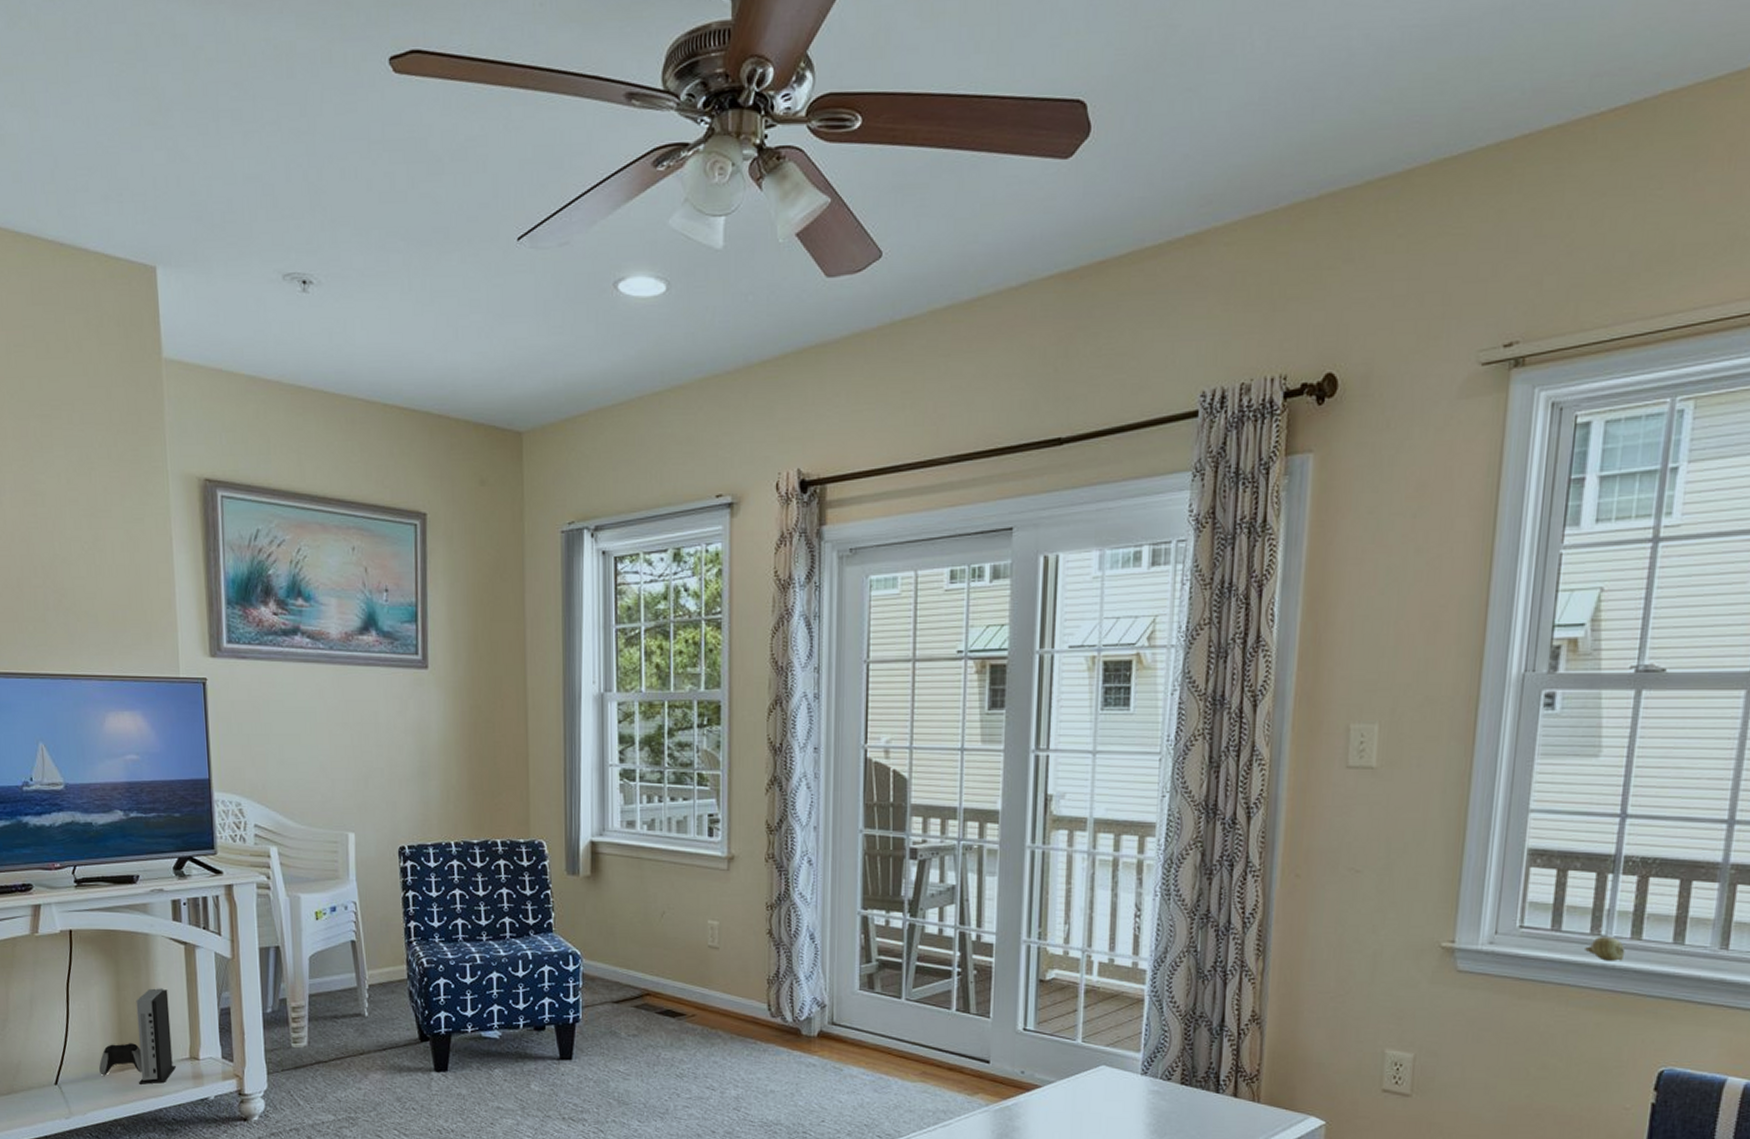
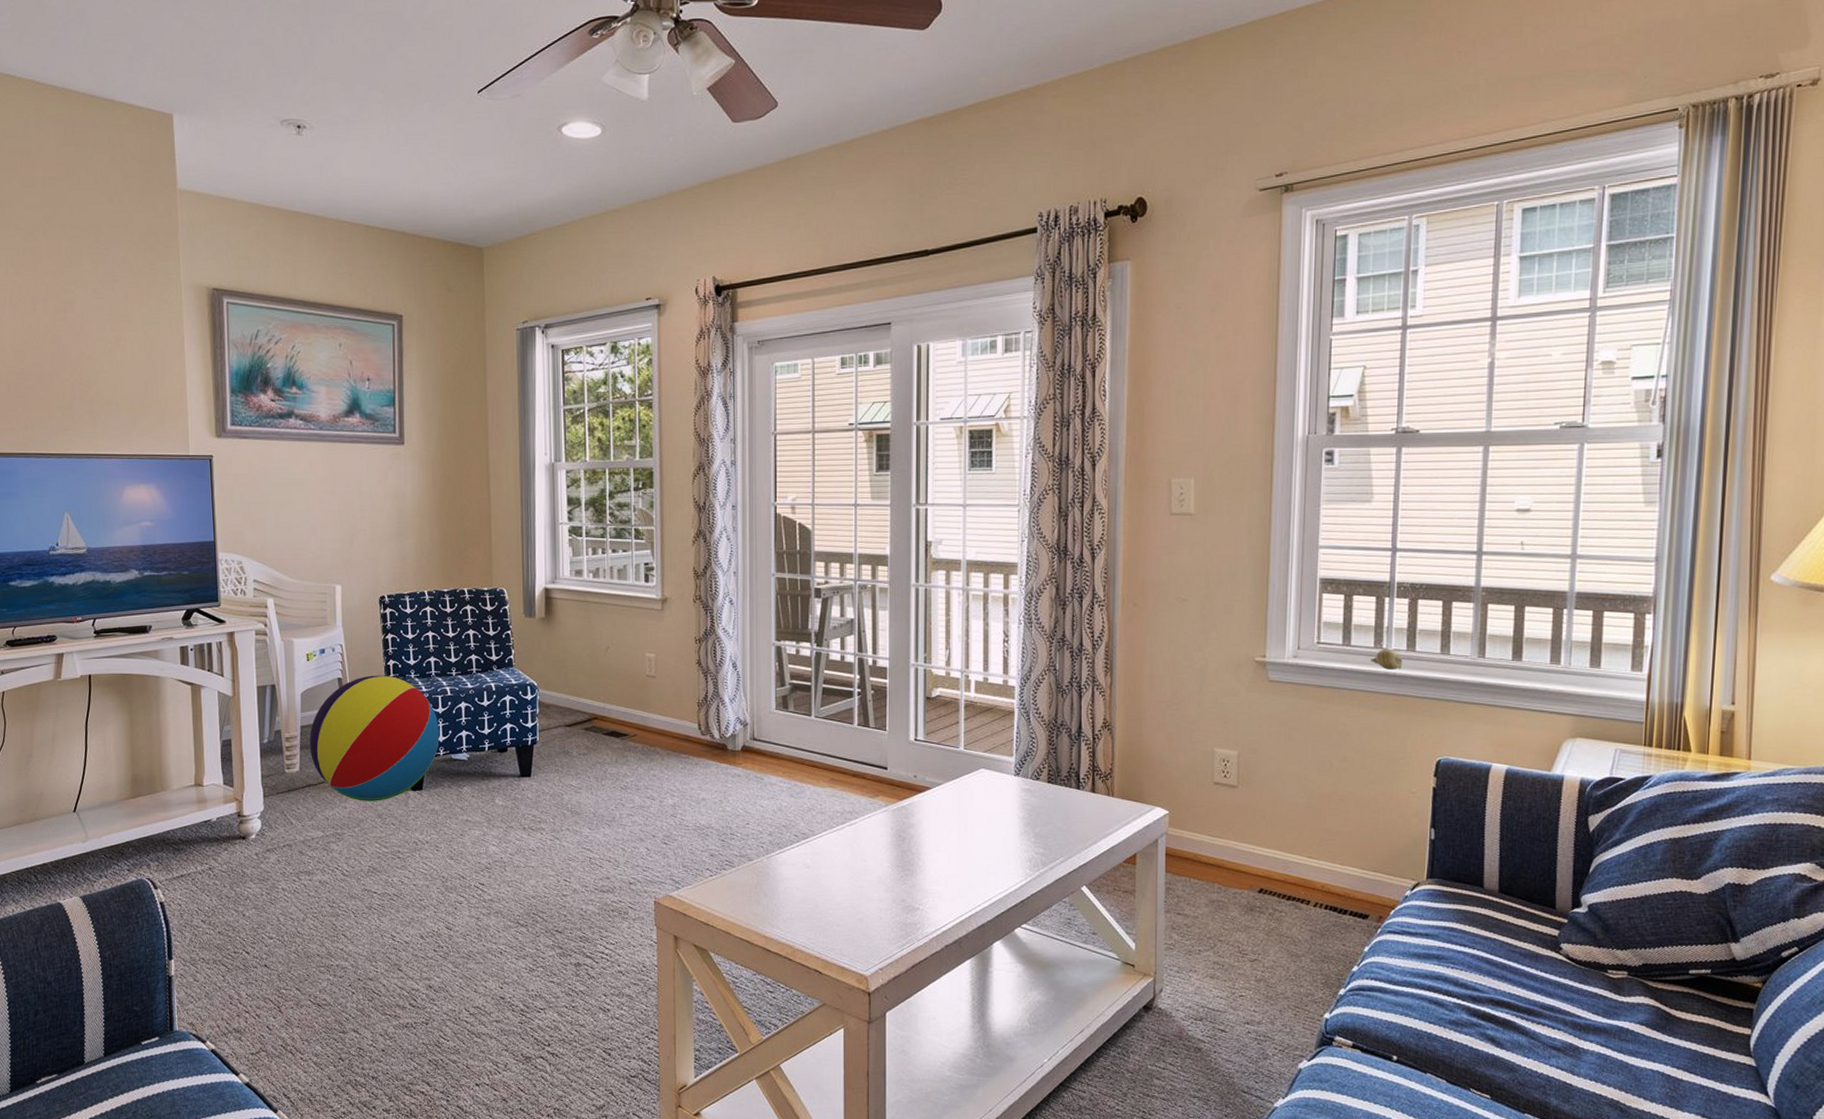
video game console: present [99,988,177,1084] -> none [114,724,183,809]
beach ball: none [318,938,467,1083] -> present [309,675,440,801]

